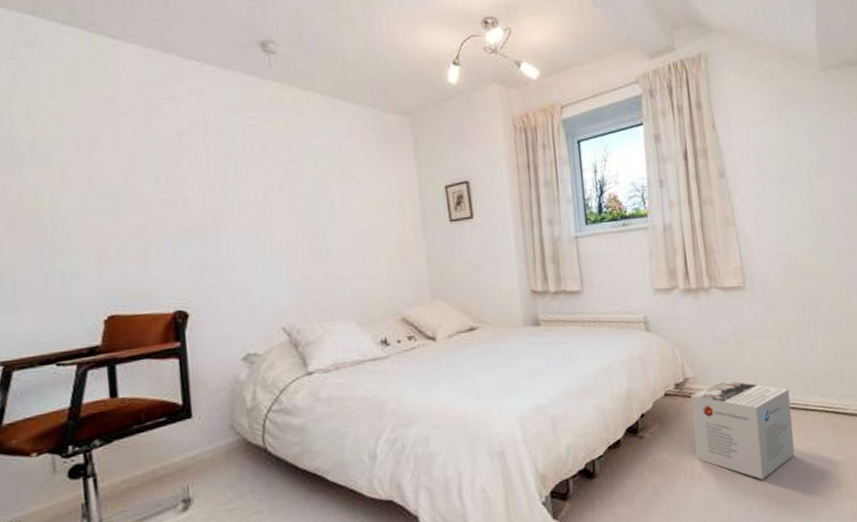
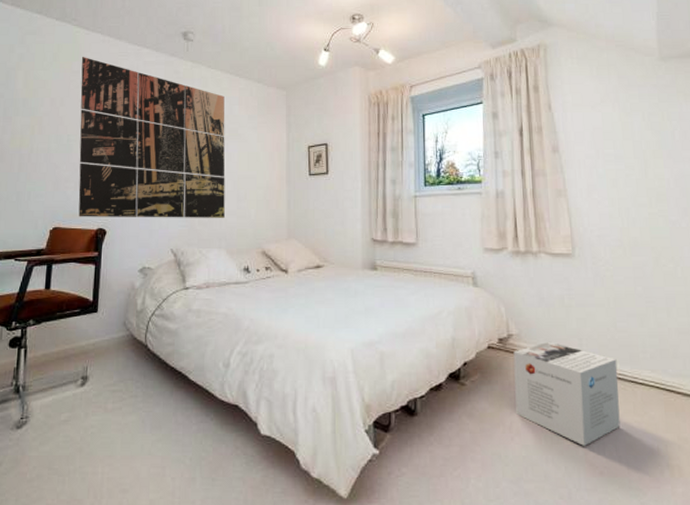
wall art: none [112,78,349,299] -> present [78,57,225,218]

